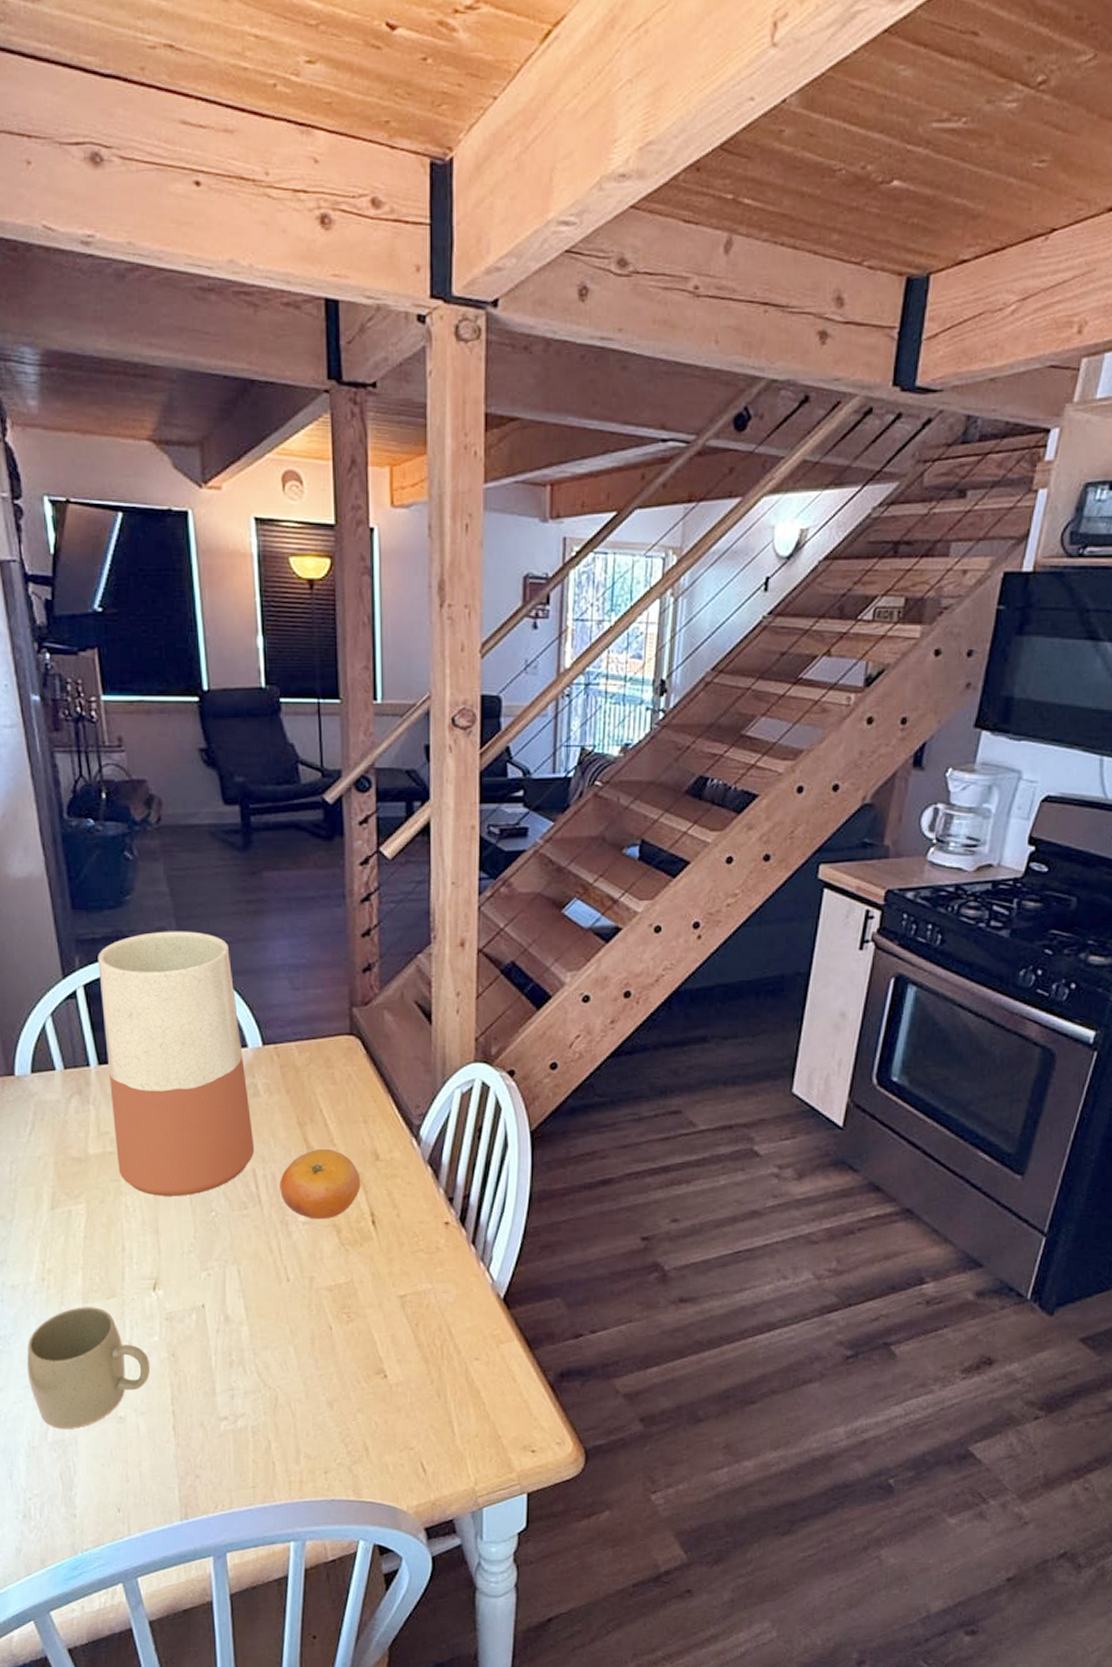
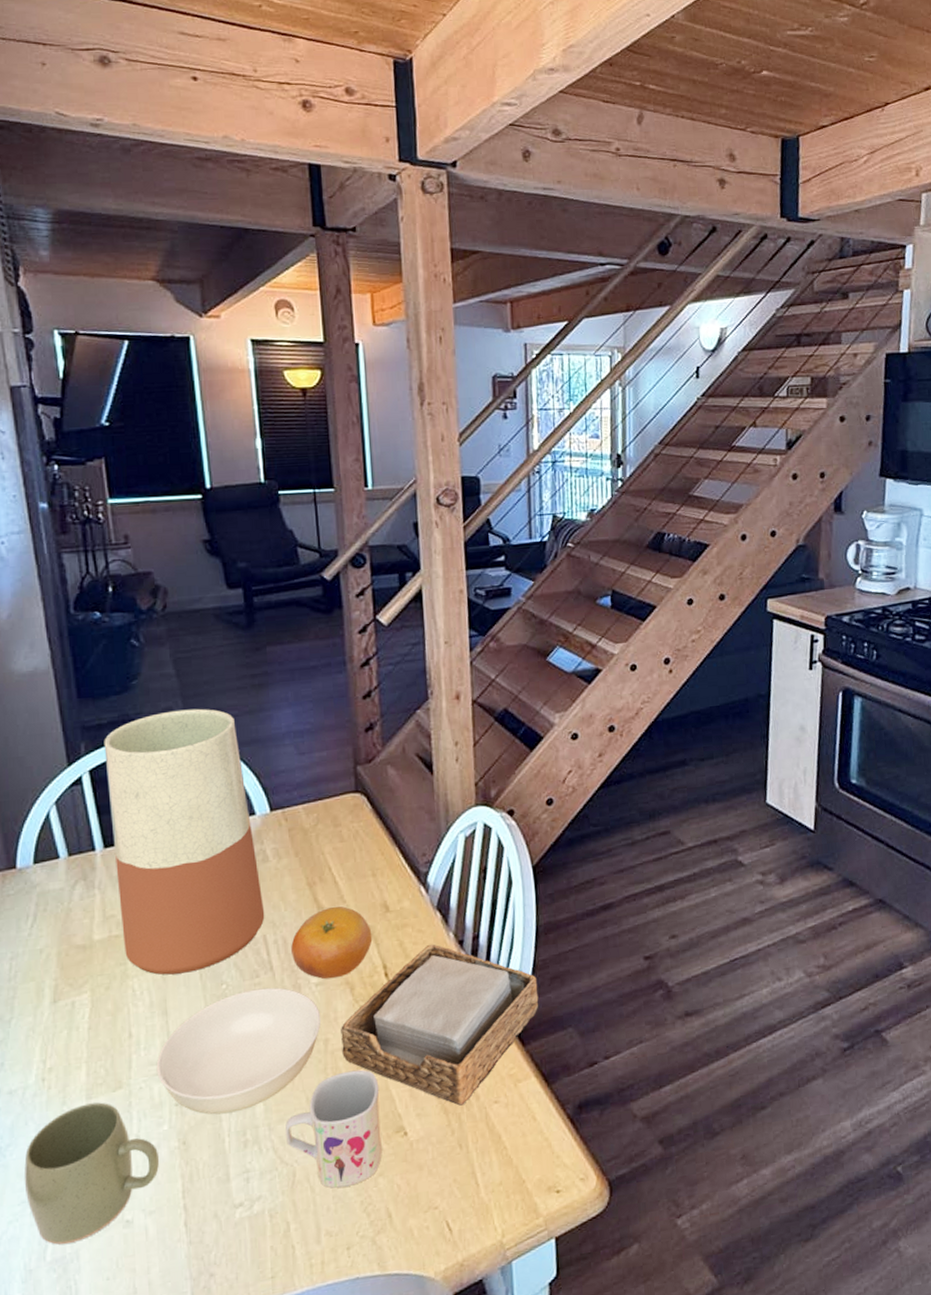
bowl: none [147,1220,307,1334] -> present [156,987,321,1115]
mug: none [268,1310,362,1416] -> present [284,1069,382,1188]
napkin holder: none [326,1197,527,1358] -> present [341,944,539,1106]

